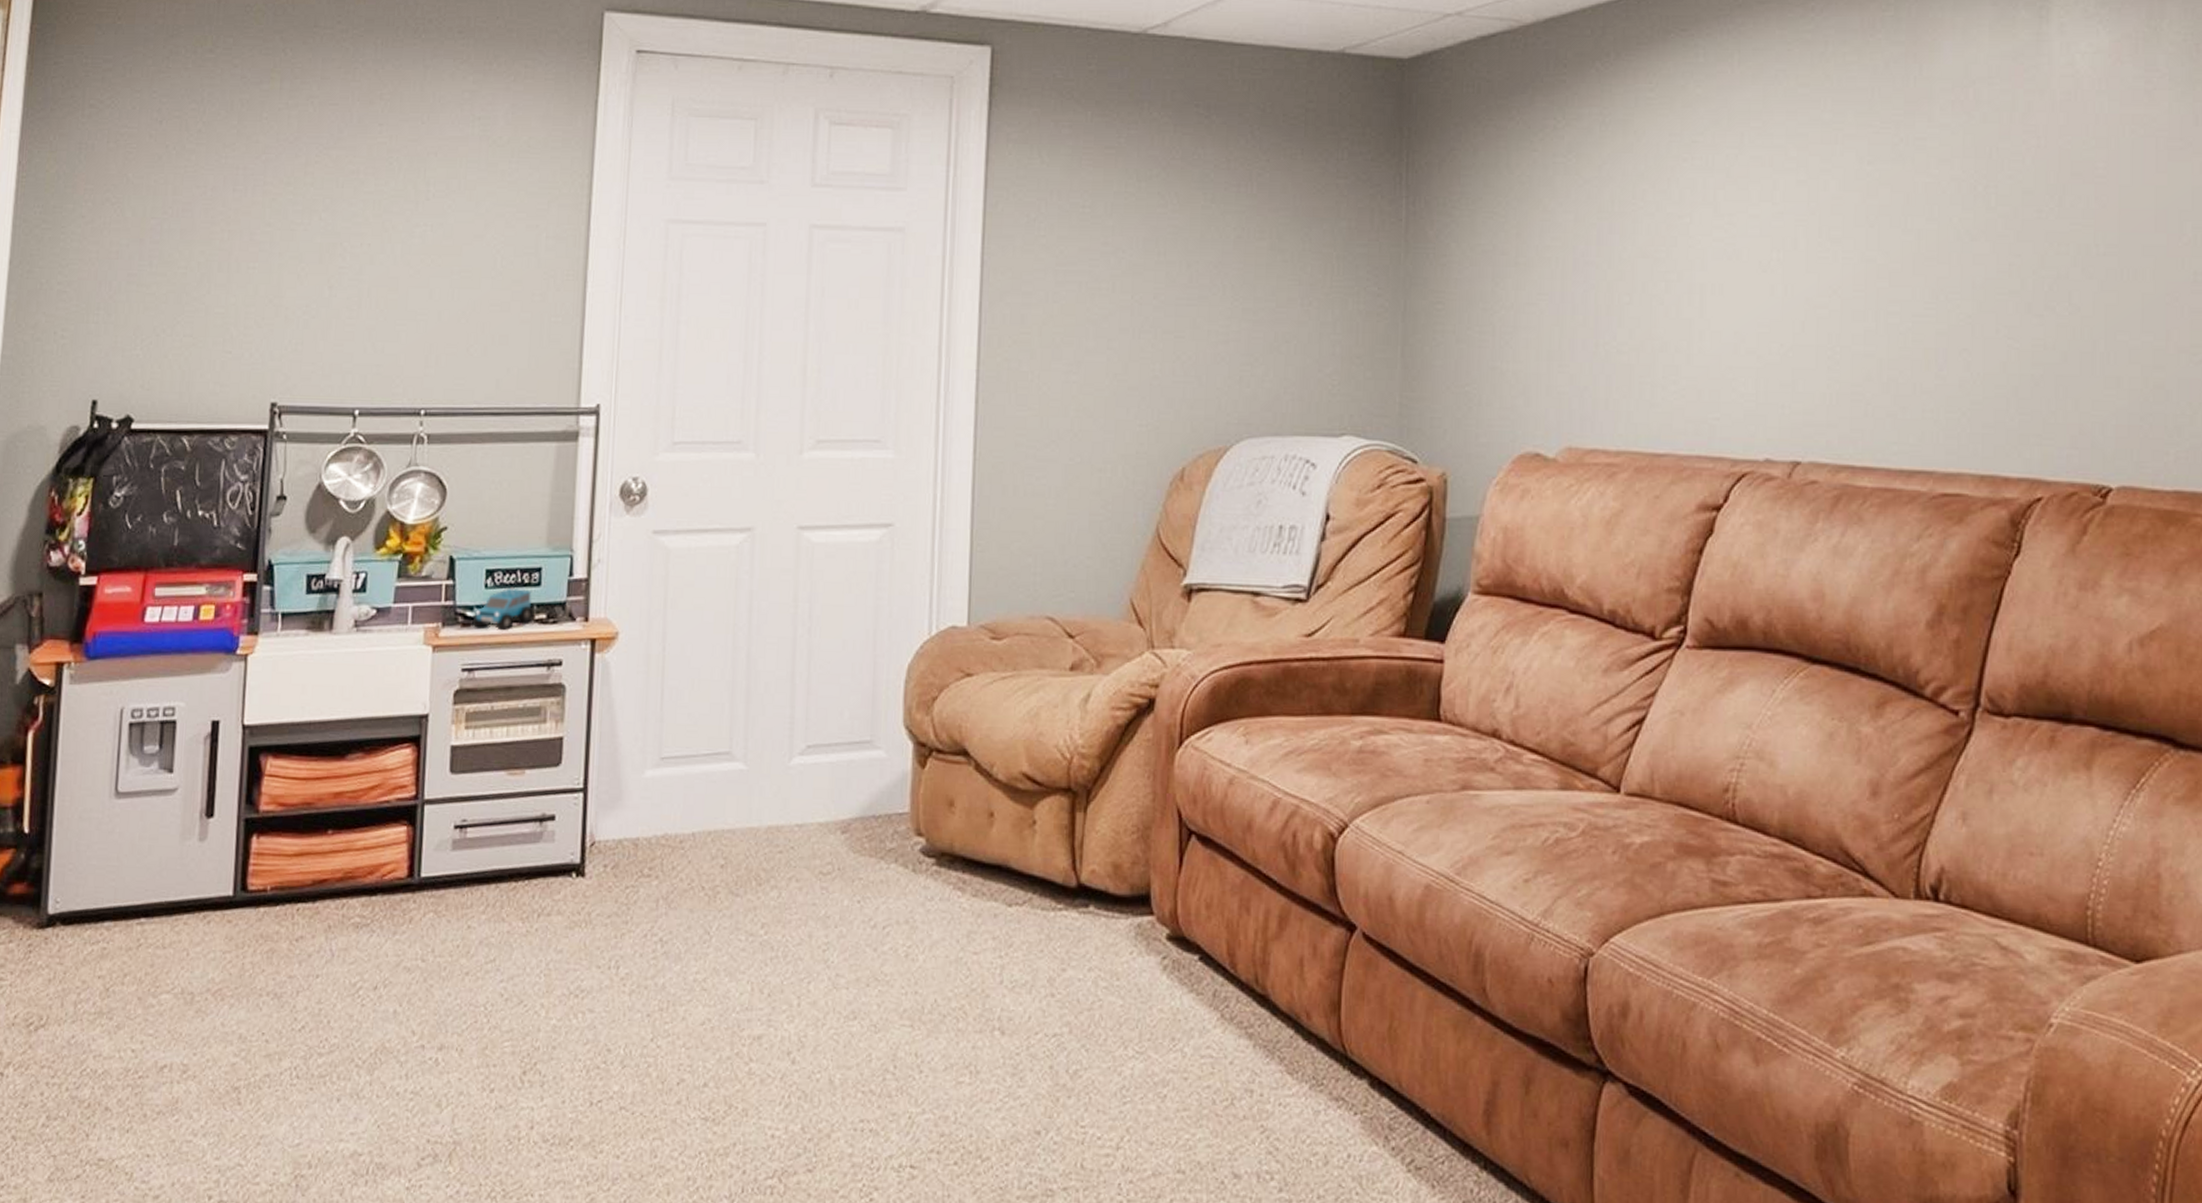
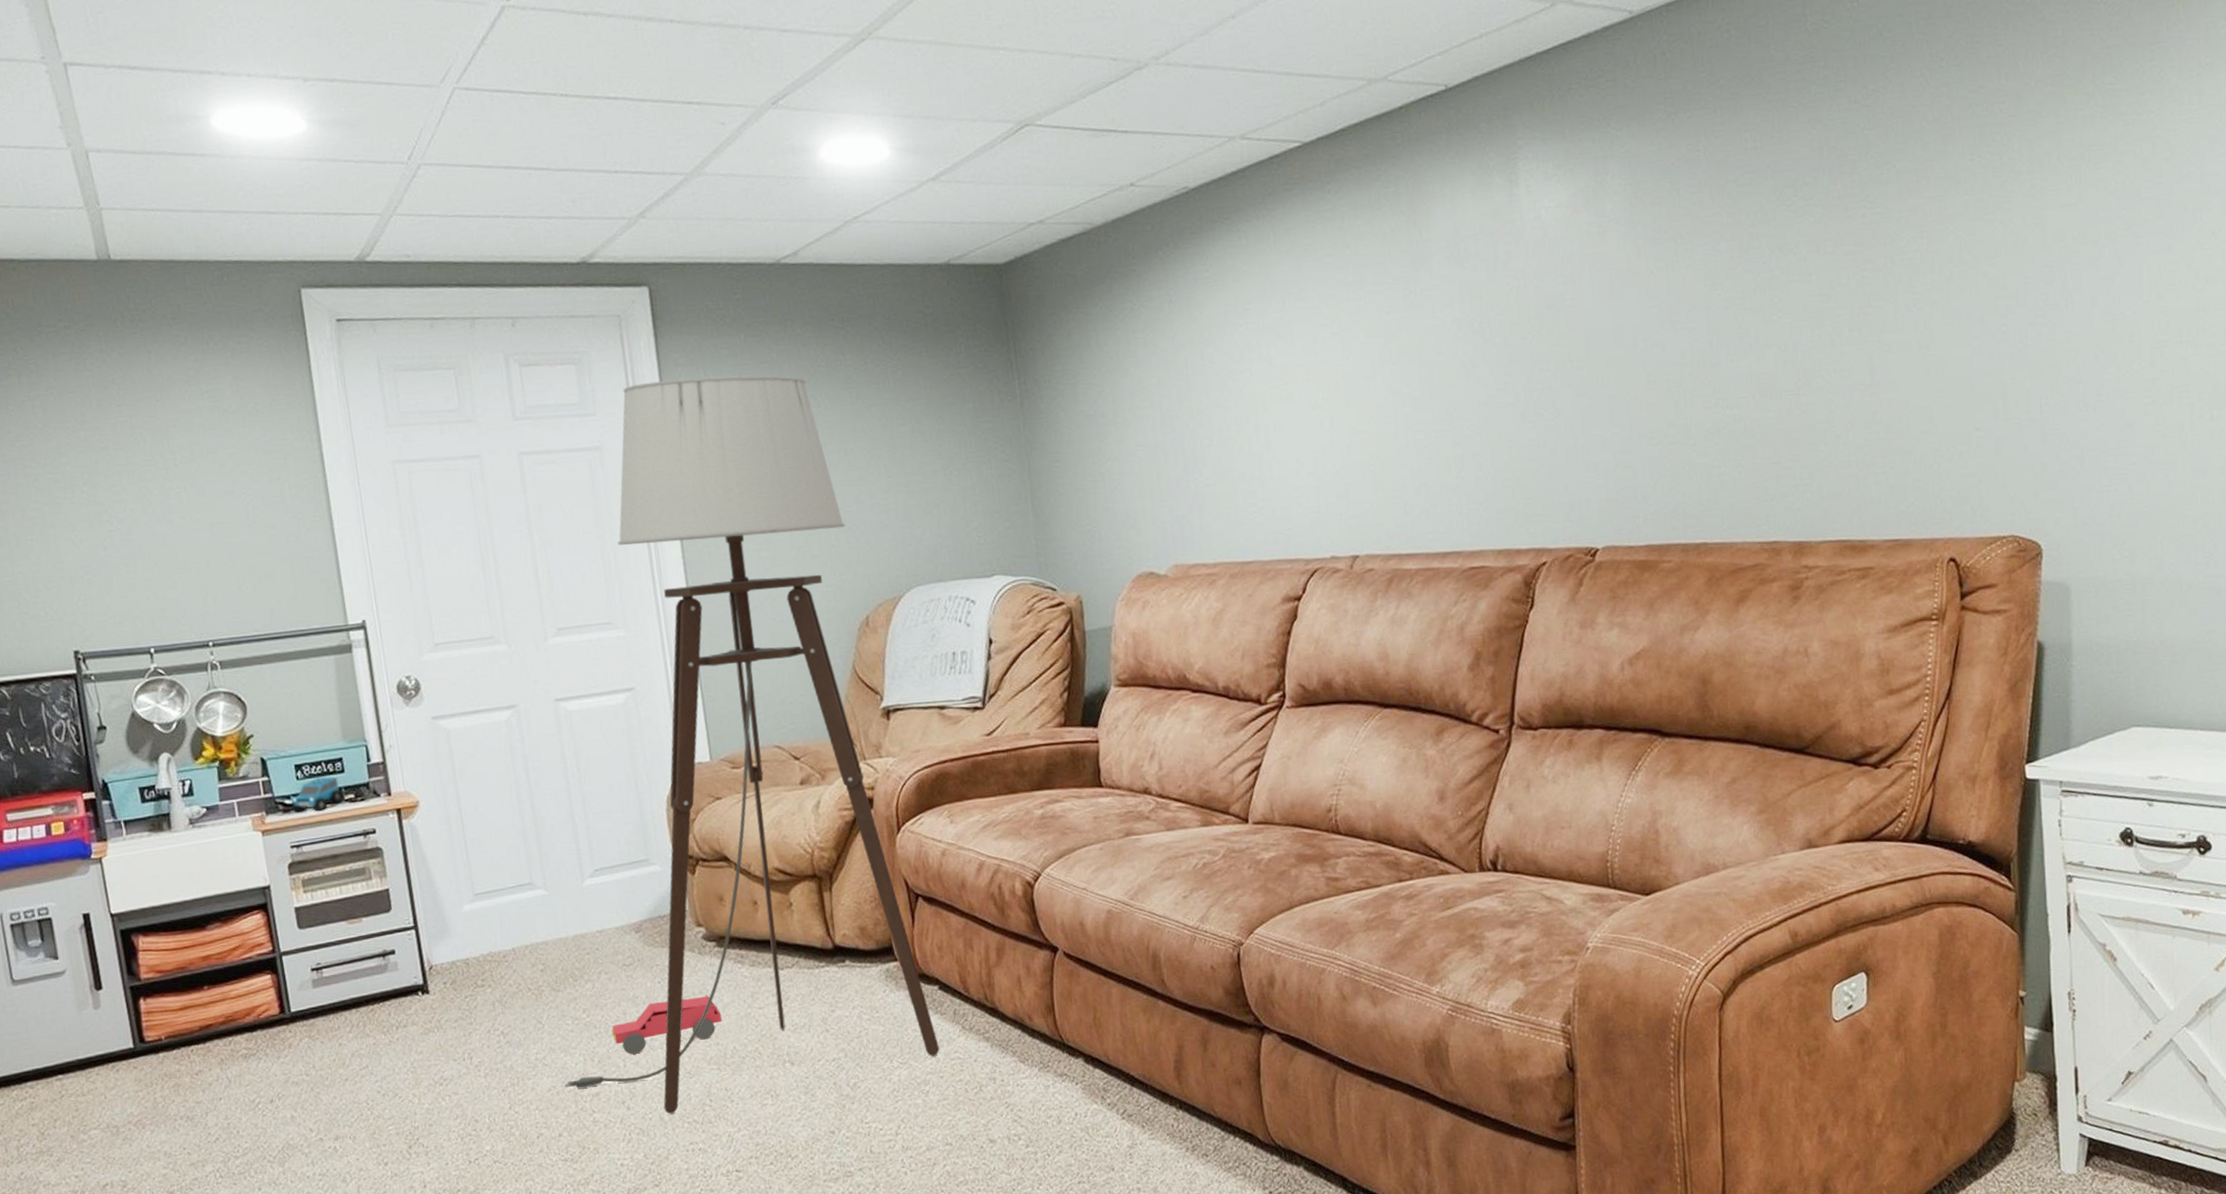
floor lamp: none [721,157,1189,1077] -> present [564,375,940,1114]
toy car: none [791,925,927,992] -> present [611,994,723,1055]

